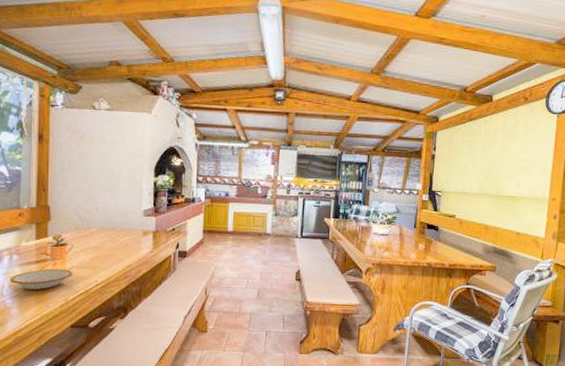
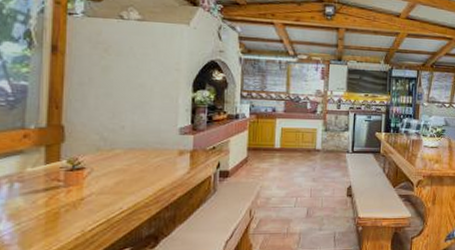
bowl: present [9,268,73,290] -> none [8,196,93,222]

